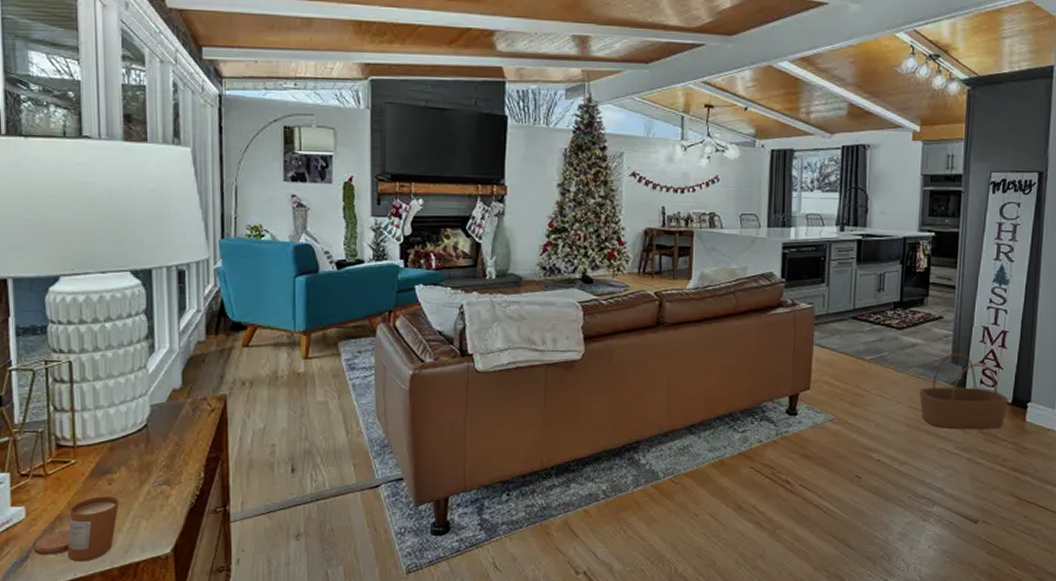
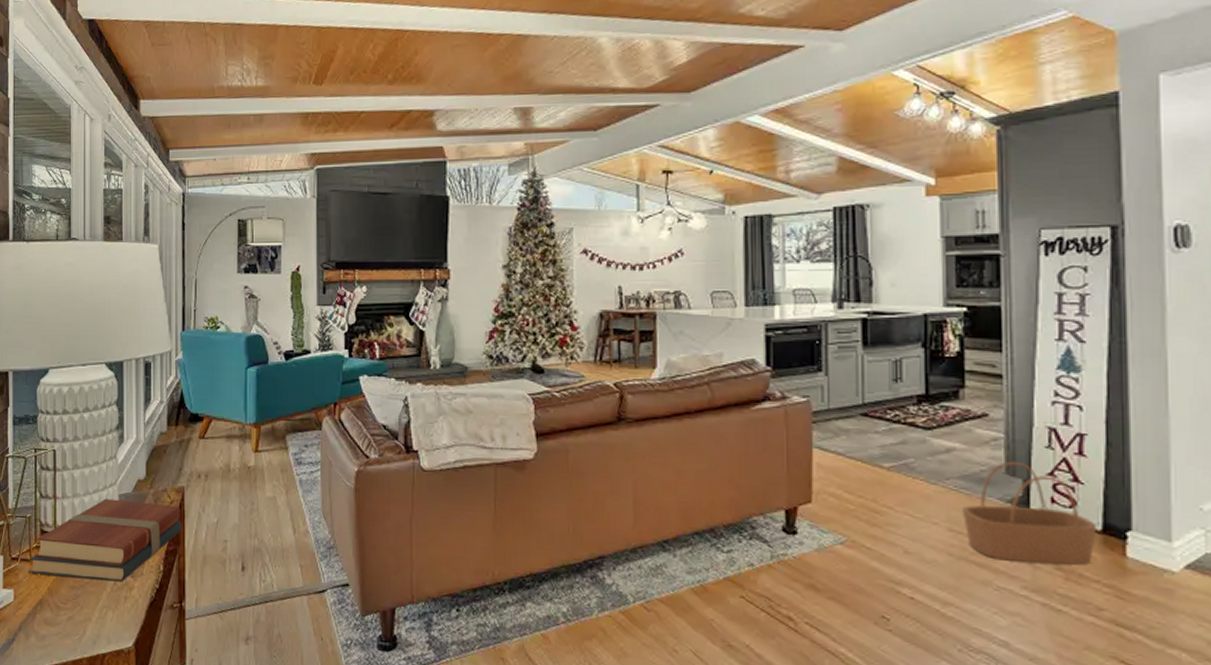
candle: present [34,496,120,562] -> none [19,584,90,649]
books: none [42,409,225,491] -> present [27,498,182,582]

